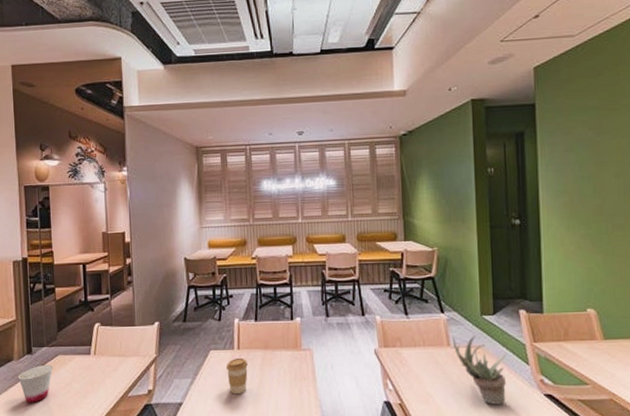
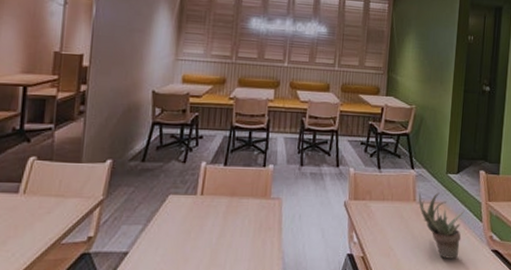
coffee cup: present [226,357,248,395] -> none [185,204,210,244]

